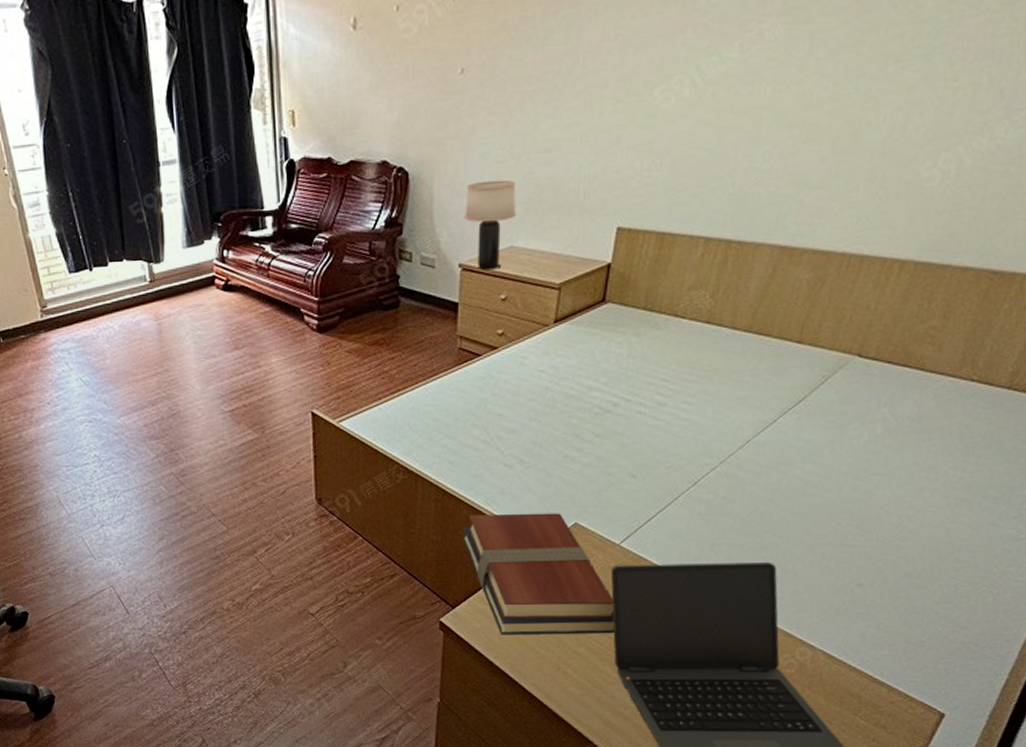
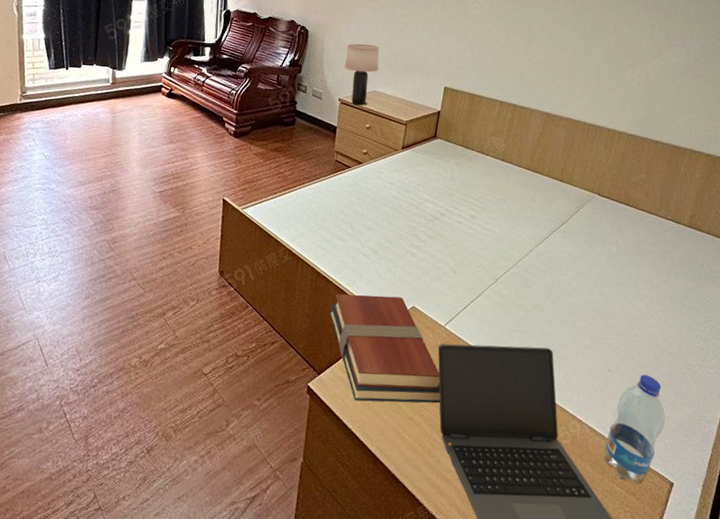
bottle: none [844,588,941,715] -> present [604,374,666,483]

